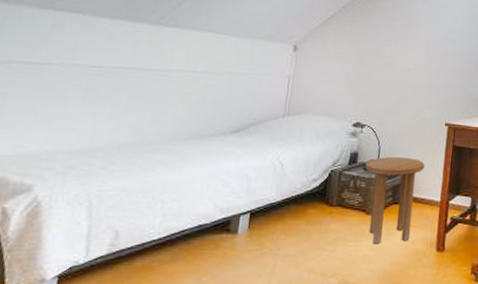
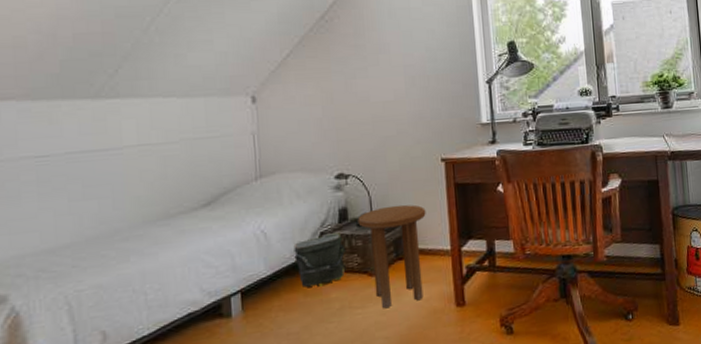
bag: none [304,171,351,217] -> present [293,232,346,287]

